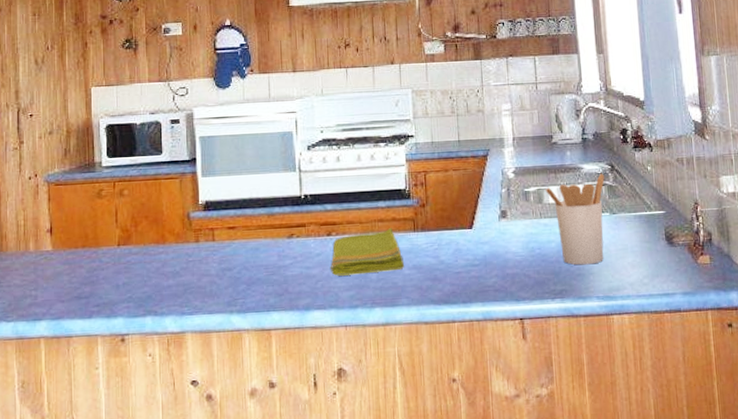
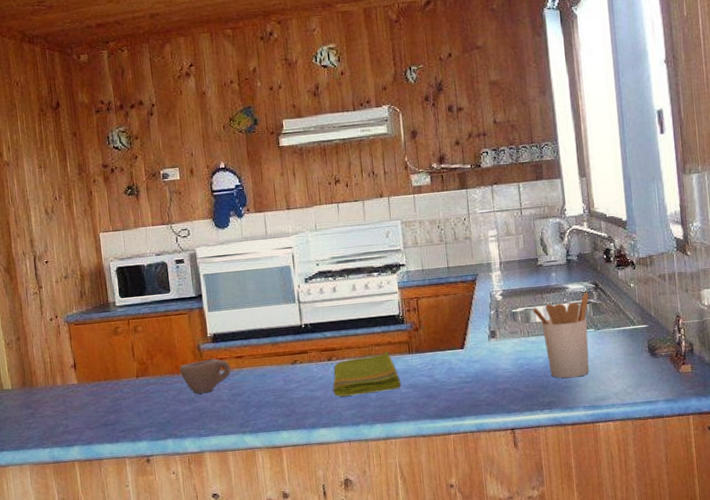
cup: none [166,228,222,267] -> present [179,358,231,394]

